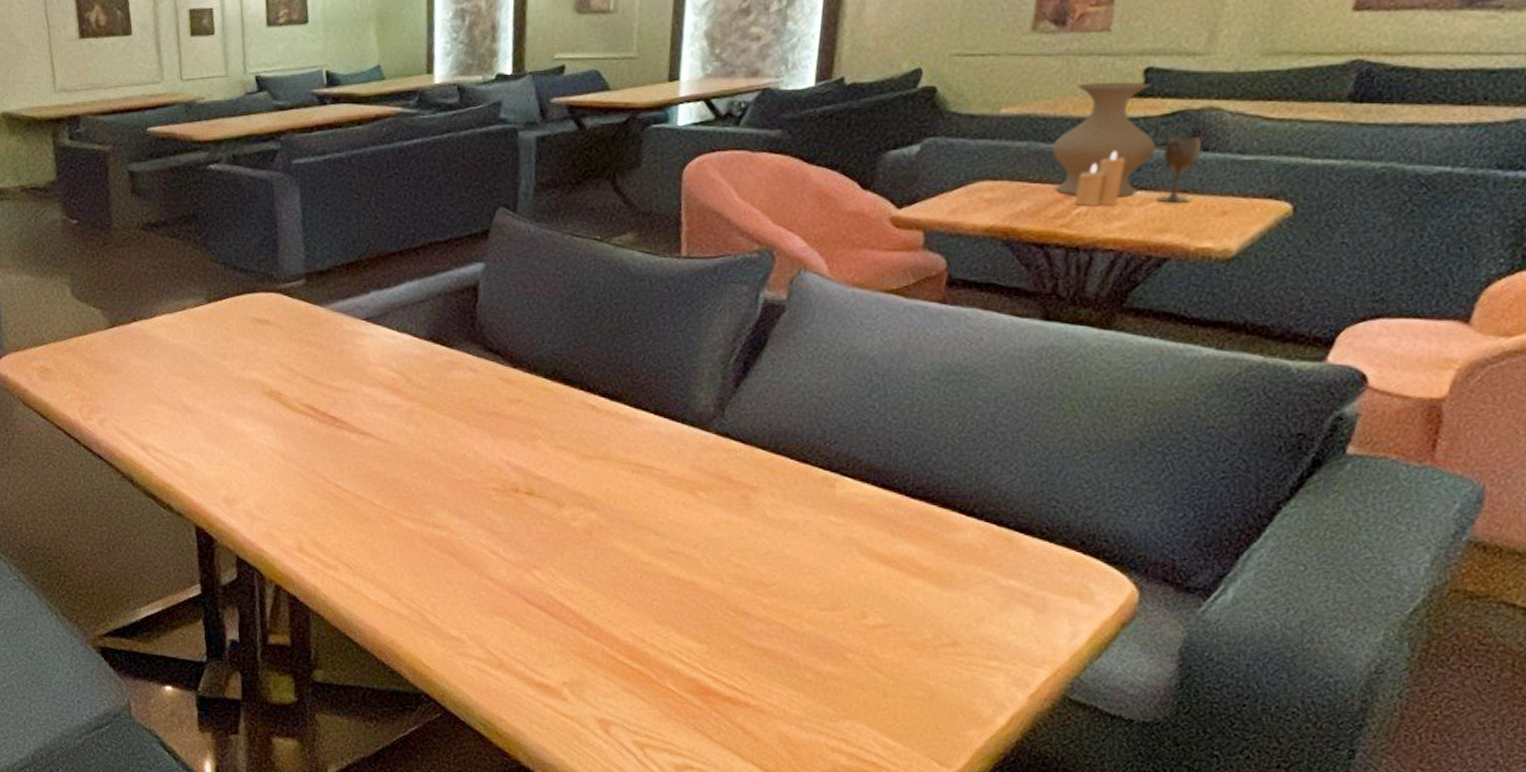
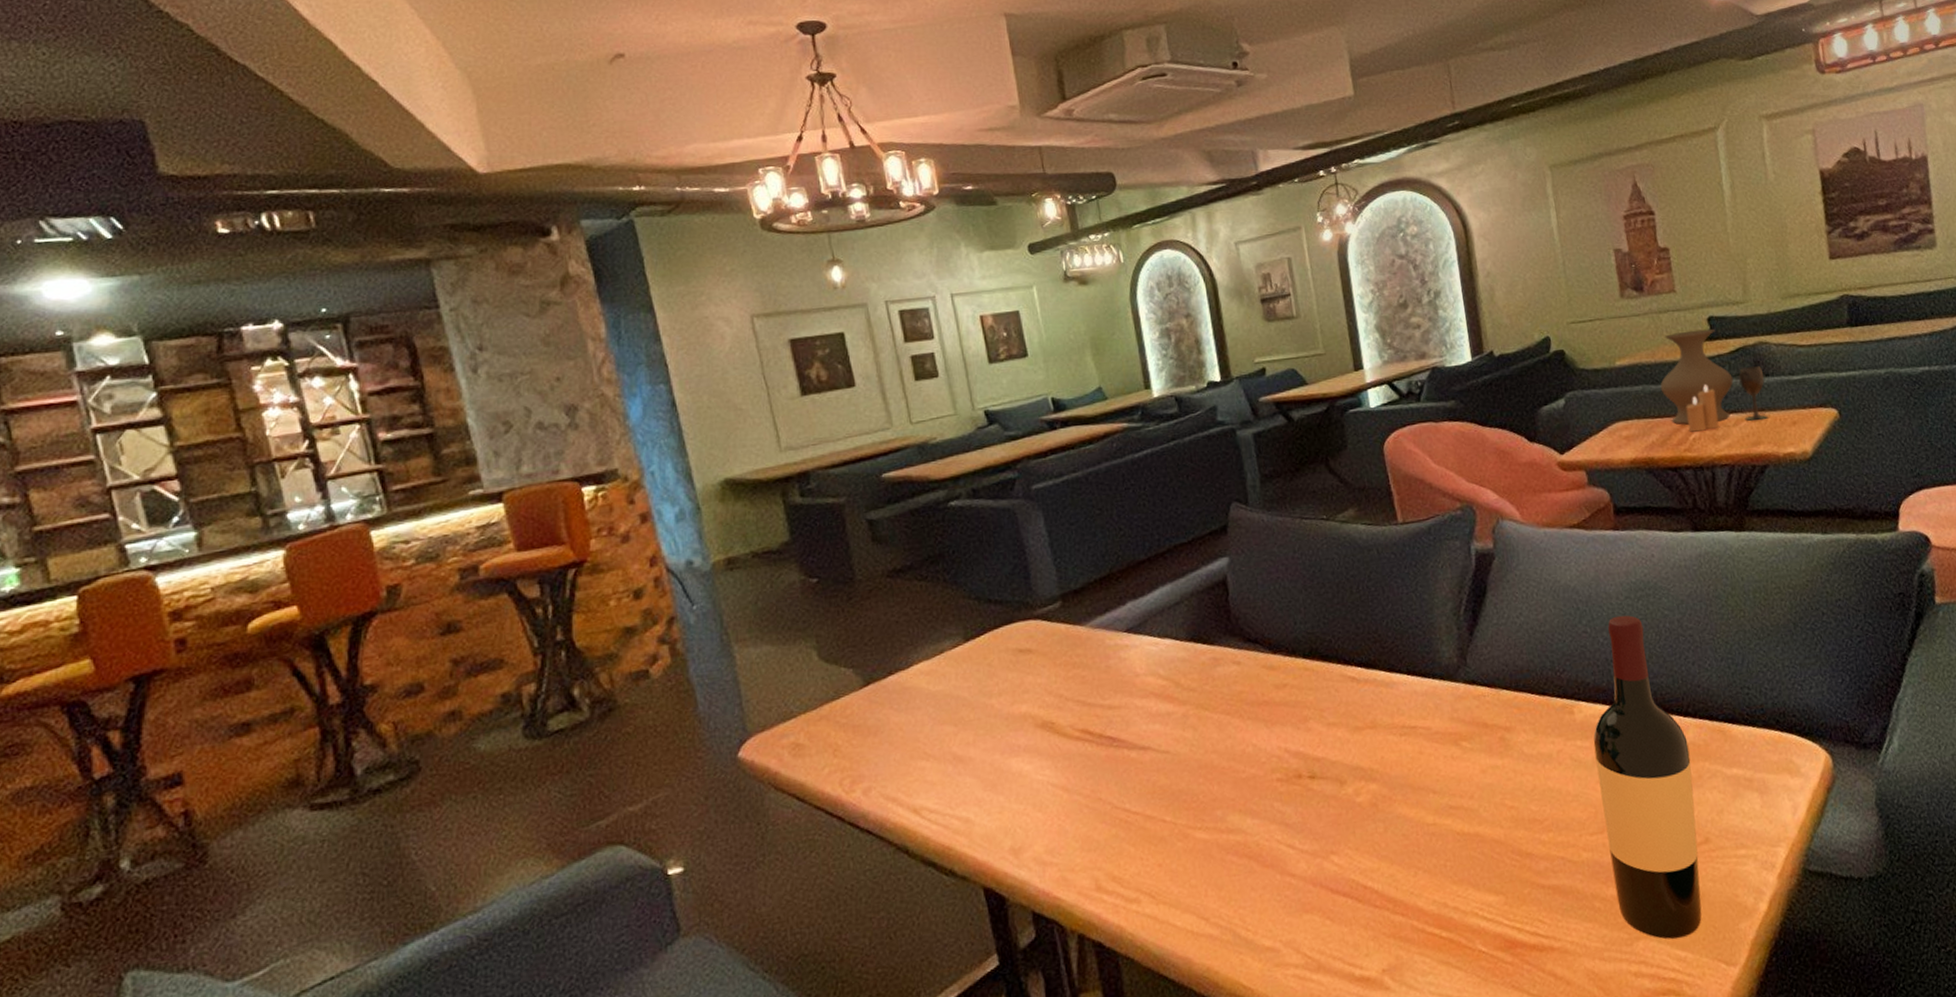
wine bottle: none [832,396,964,728] -> present [1593,615,1702,939]

